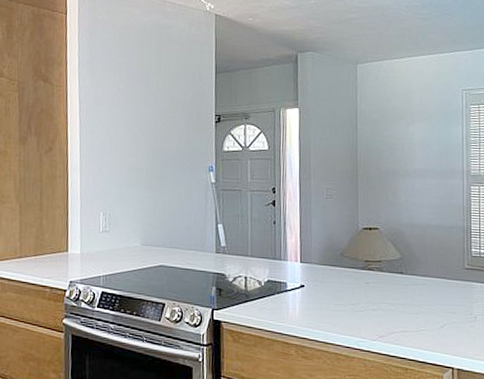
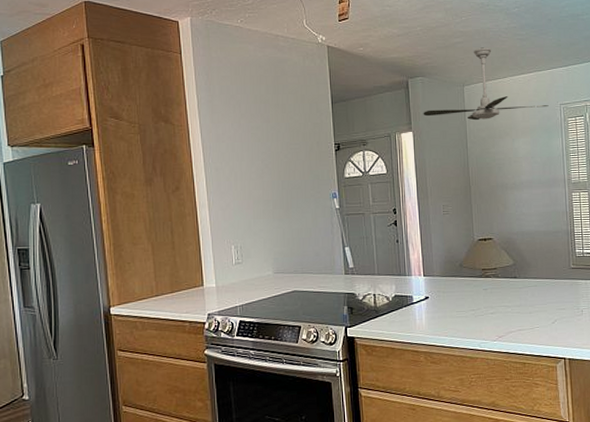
ceiling fan: none [311,25,449,101] -> present [423,47,549,121]

